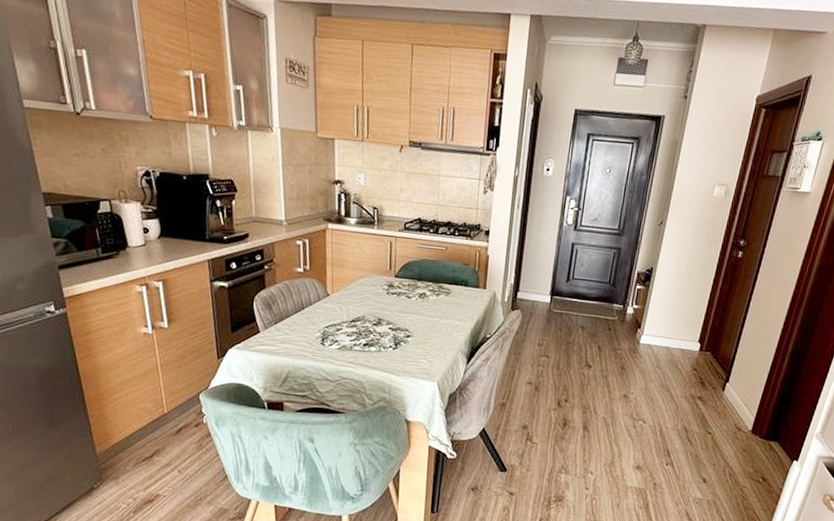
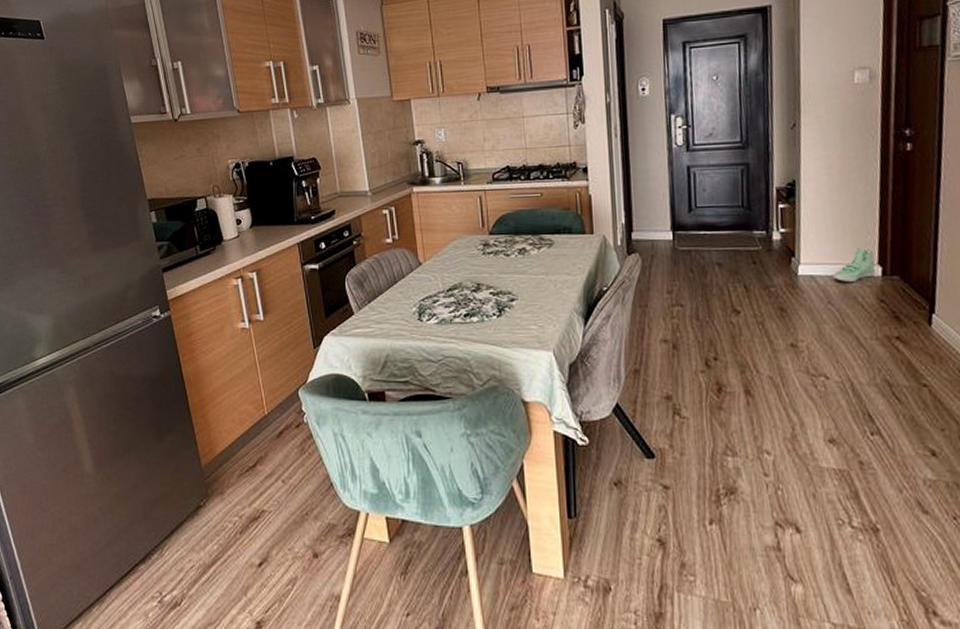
sneaker: none [664,328,698,353] -> present [832,248,875,282]

